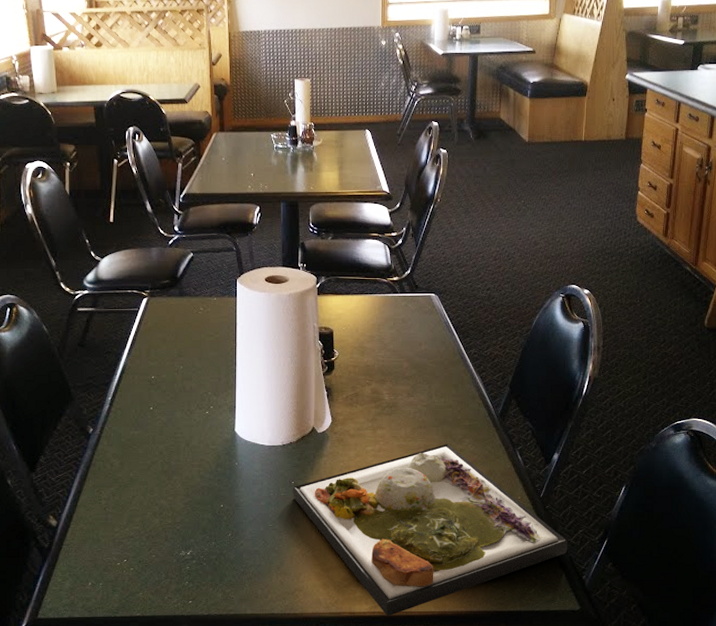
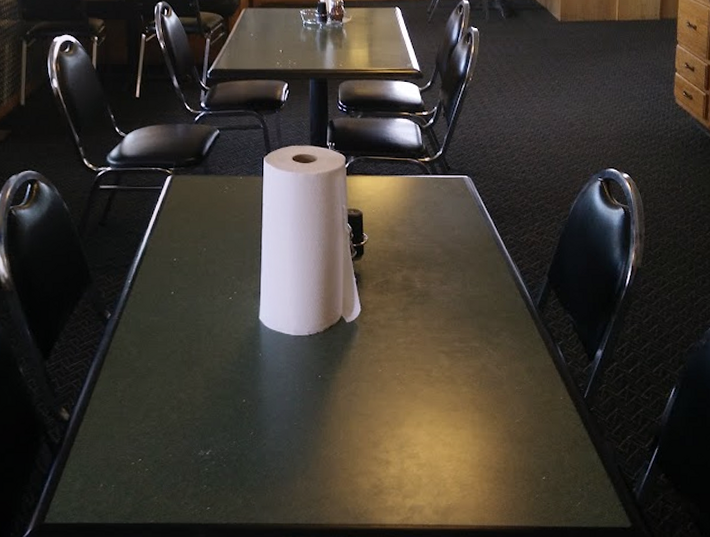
dinner plate: present [292,443,568,617] -> none [319,336,616,530]

